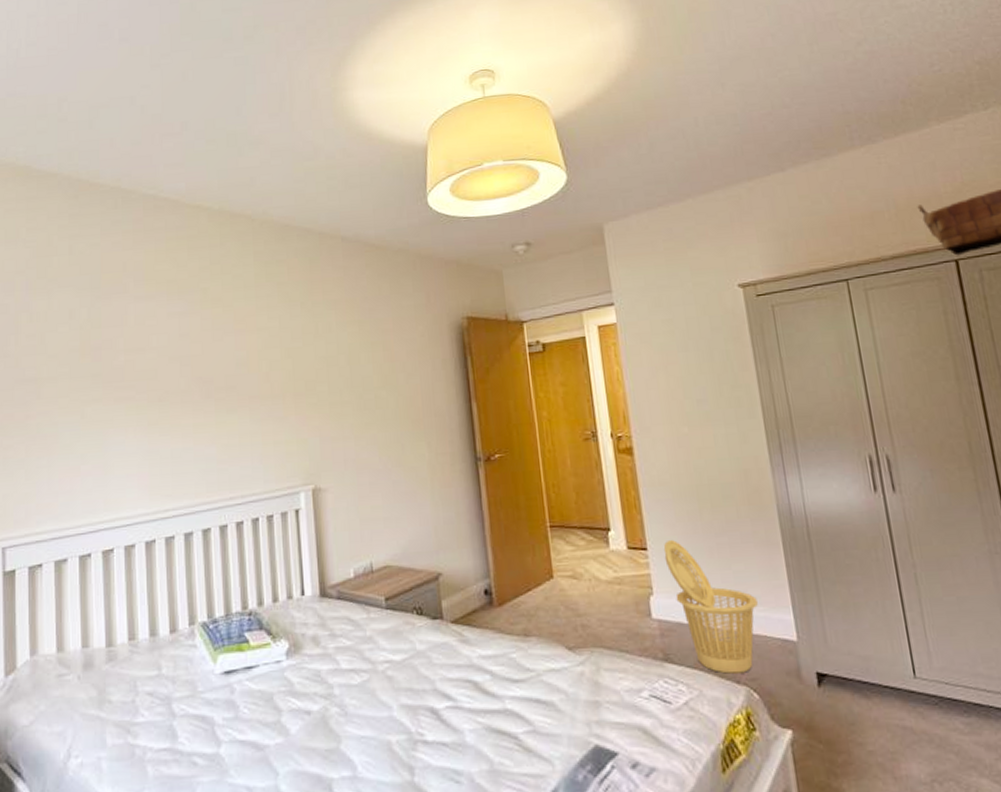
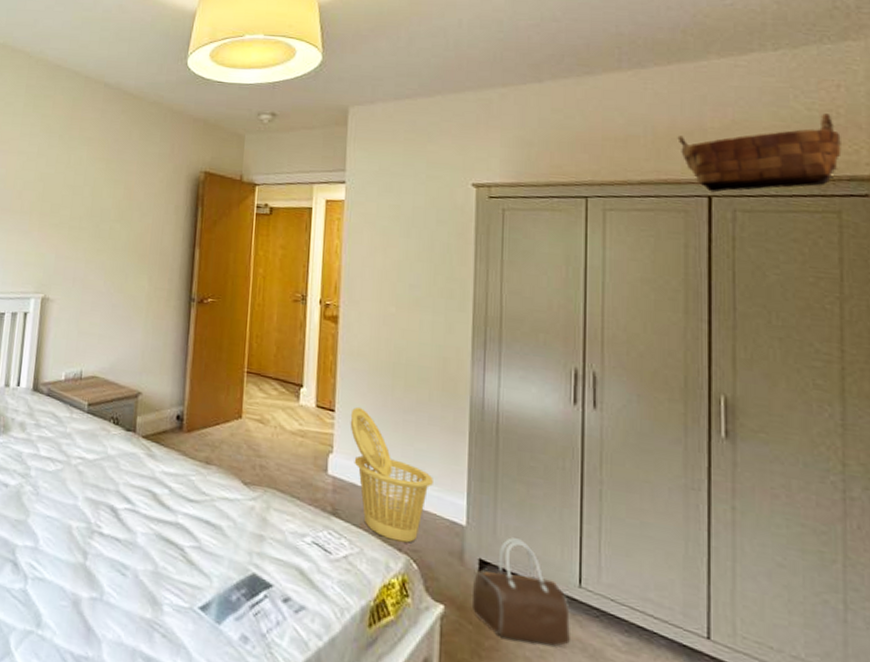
handbag: none [814,642,917,749] -> present [472,537,572,646]

